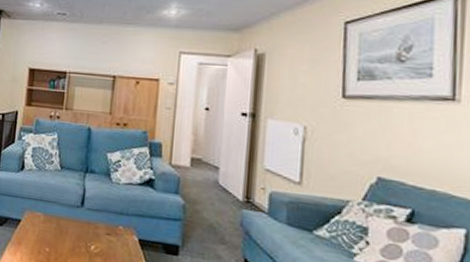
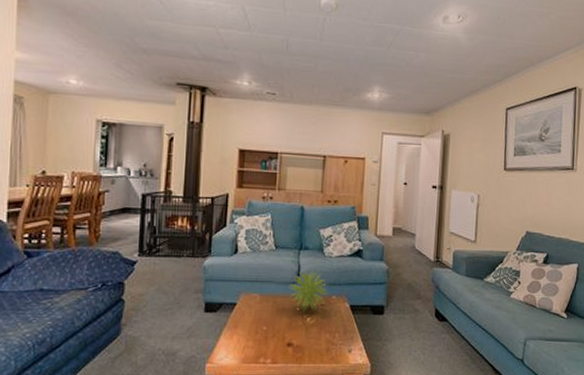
plant: none [72,193,115,240] -> present [288,269,329,312]

